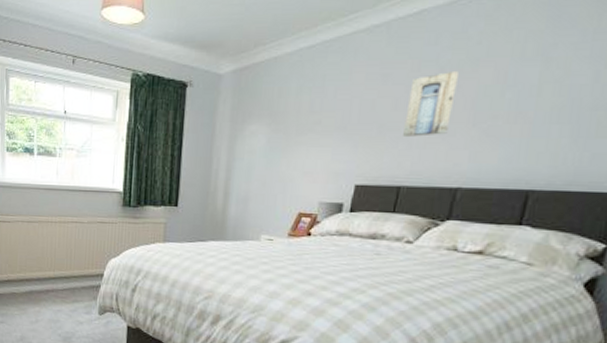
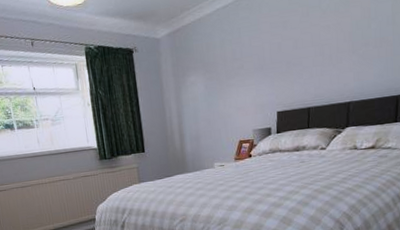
wall art: present [403,70,458,137] -> none [304,12,337,69]

